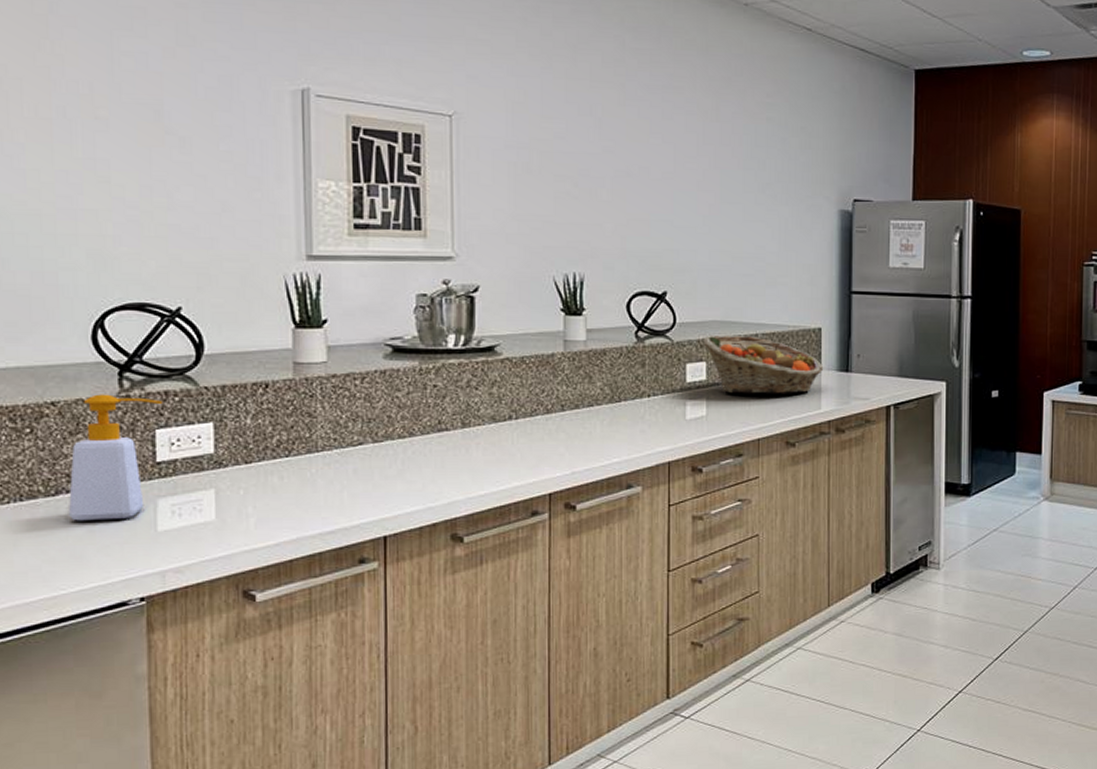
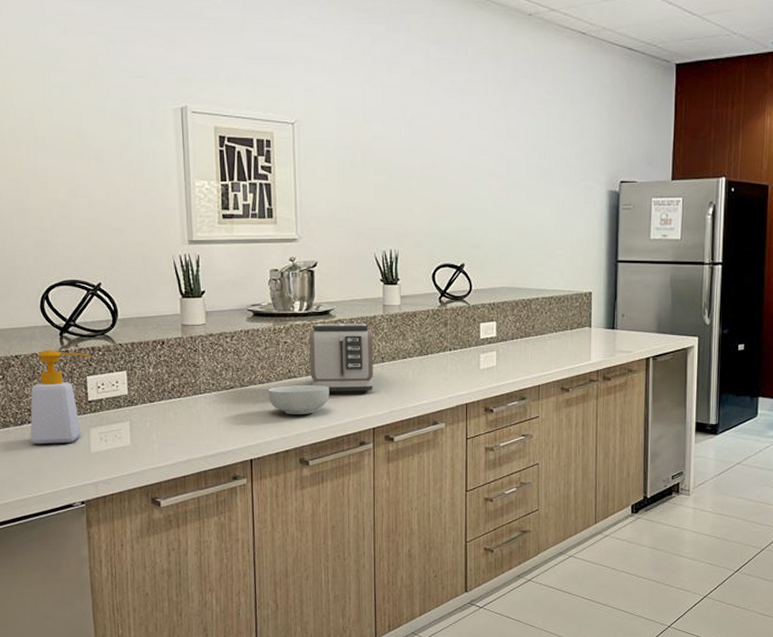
cereal bowl: none [409,440,493,477] -> present [267,385,330,414]
toaster: none [467,363,550,449] -> present [309,324,373,392]
fruit basket: present [703,335,824,394] -> none [493,299,594,348]

